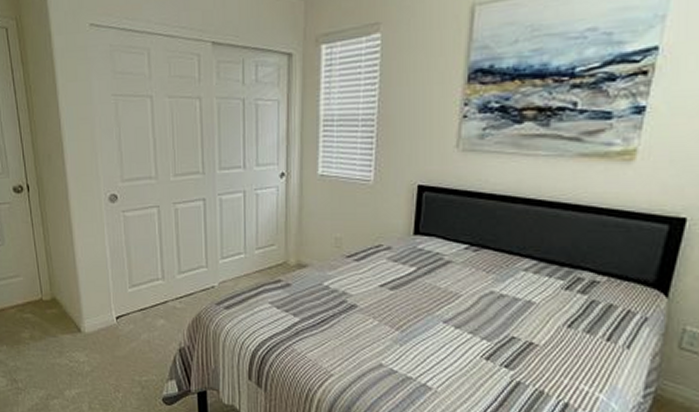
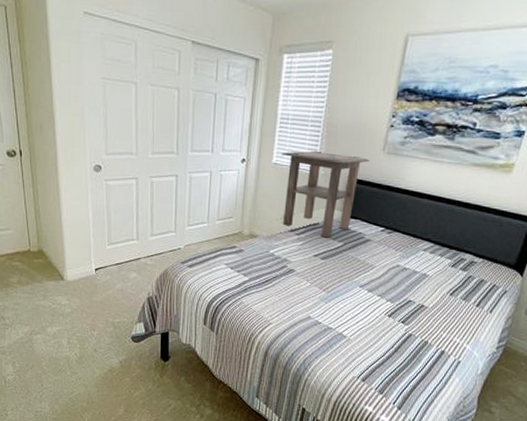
side table: none [328,155,441,262] -> present [281,150,370,238]

